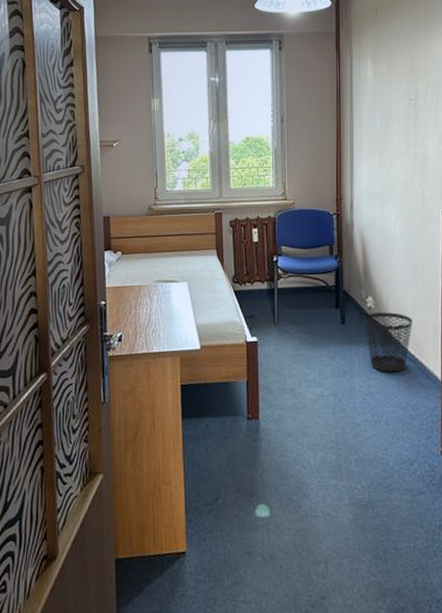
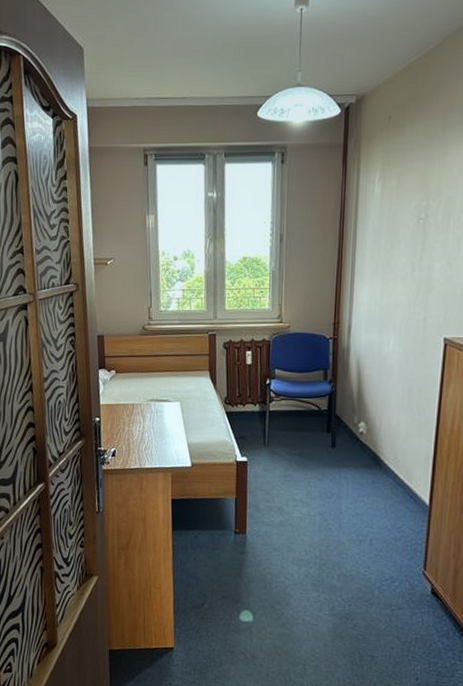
wastebasket: present [364,312,412,373] -> none [354,437,404,496]

